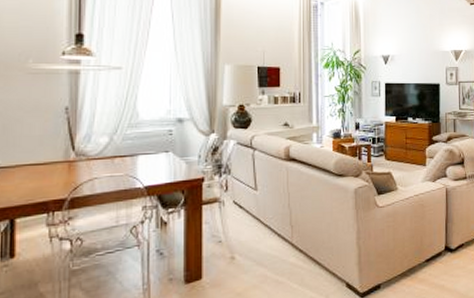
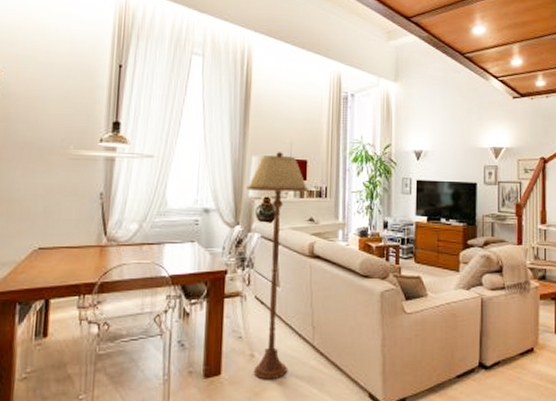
floor lamp: none [220,60,283,280] -> present [246,152,309,380]

